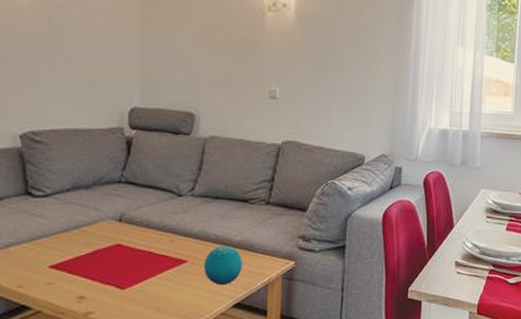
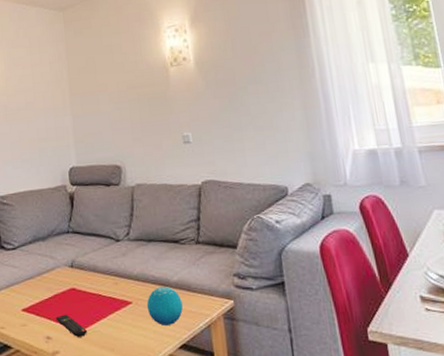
remote control: none [92,272,132,297] -> present [55,314,88,337]

